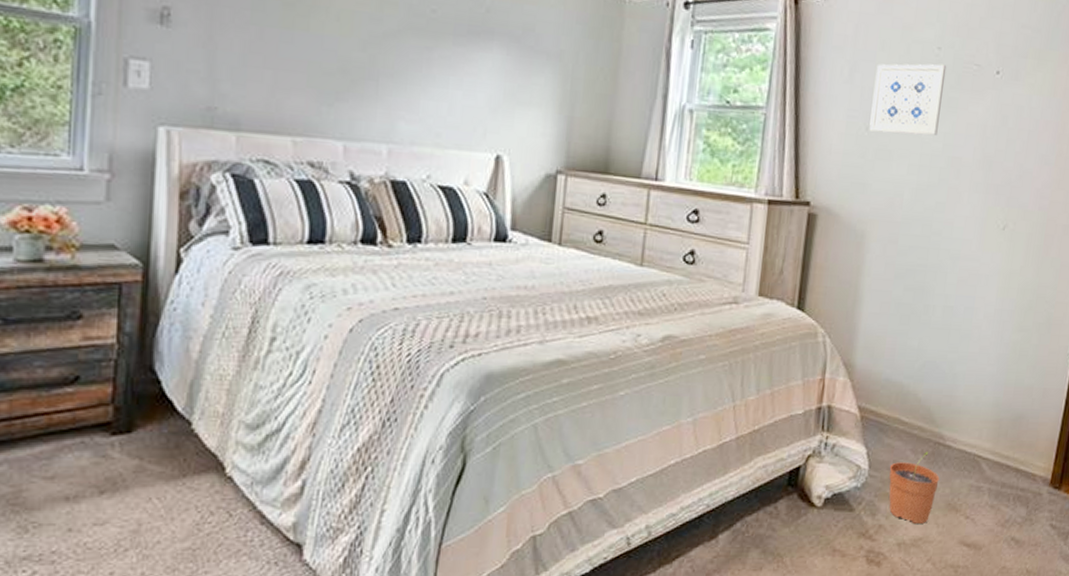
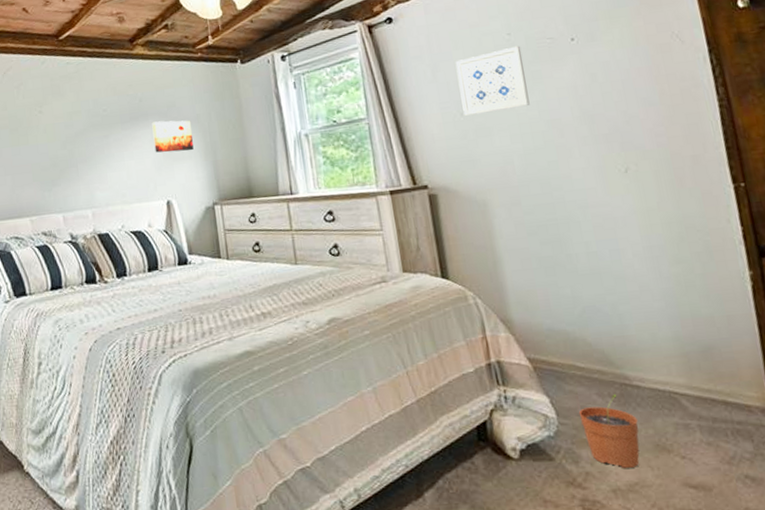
wall art: none [494,45,550,97] -> present [151,120,194,153]

